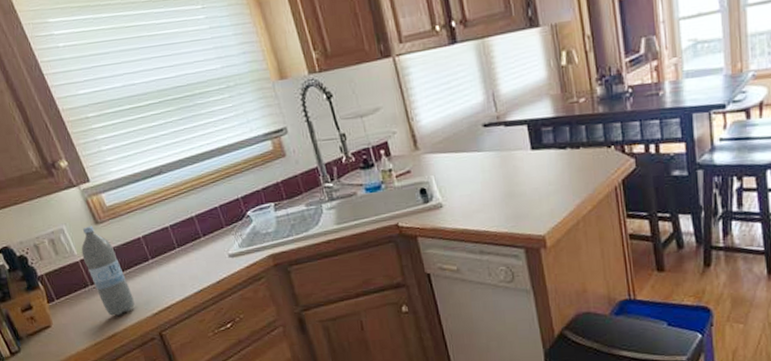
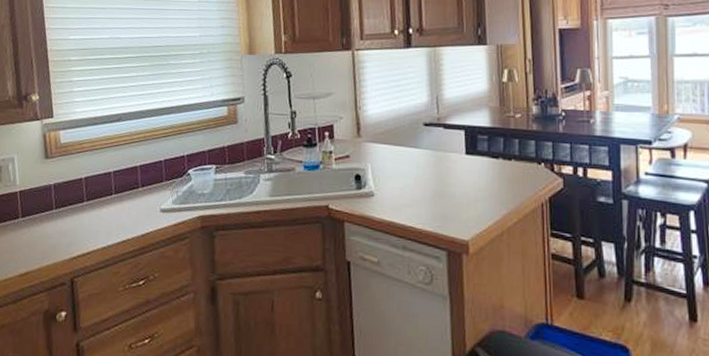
water bottle: present [81,226,135,316] -> none [22,159,58,253]

